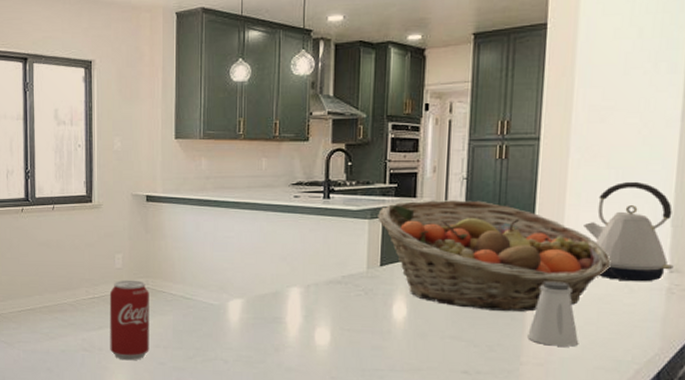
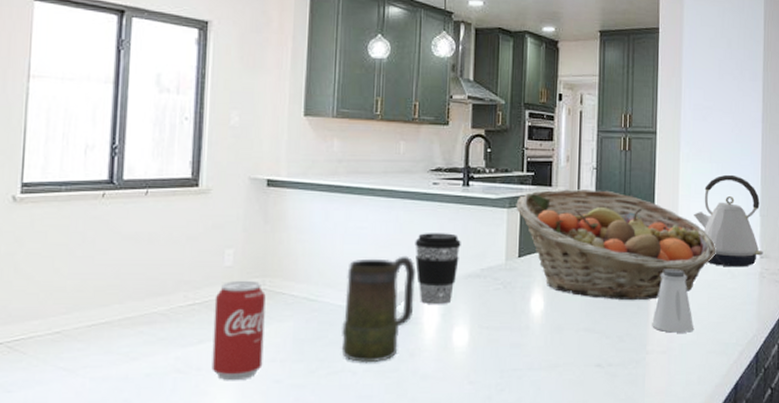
mug: none [214,262,280,355] -> present [341,255,417,363]
coffee cup: none [278,242,322,306] -> present [415,233,461,304]

